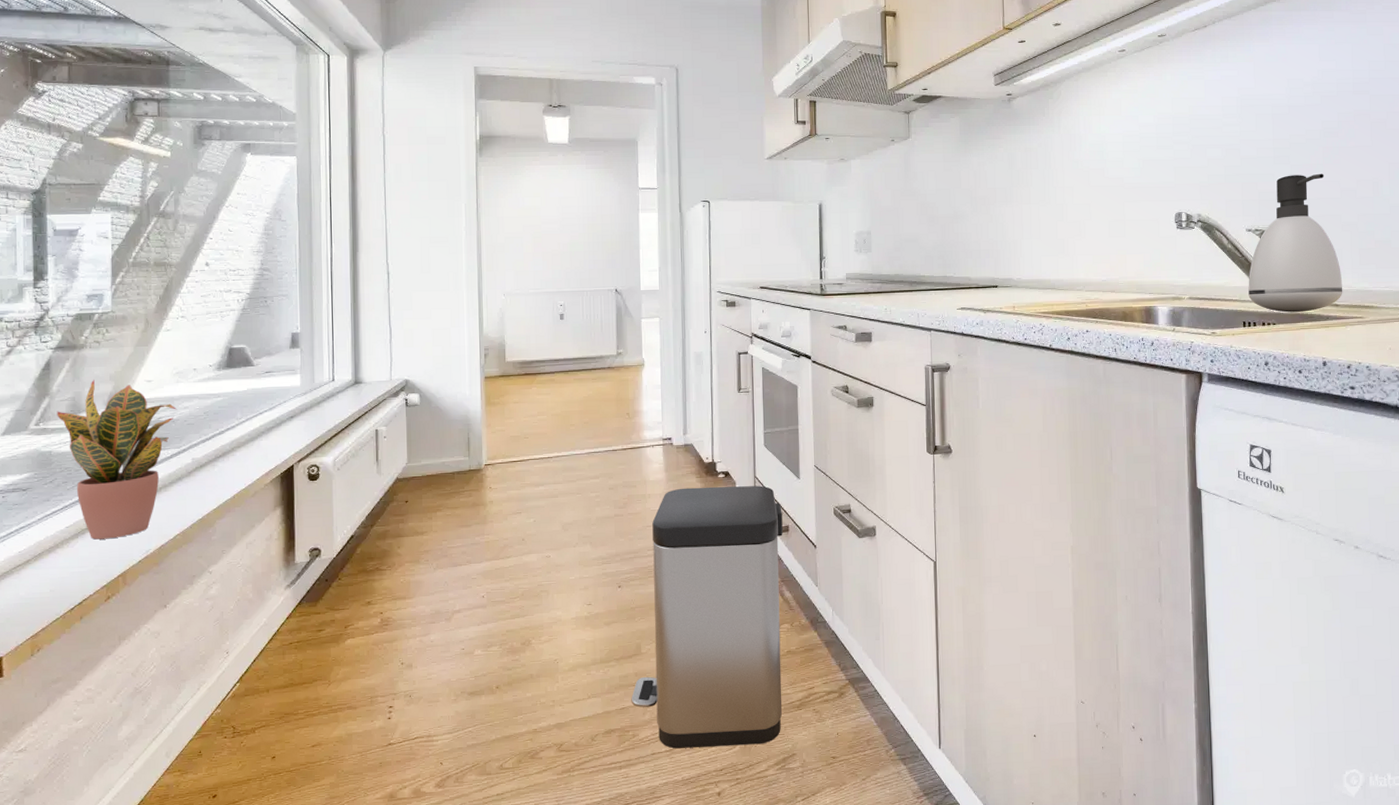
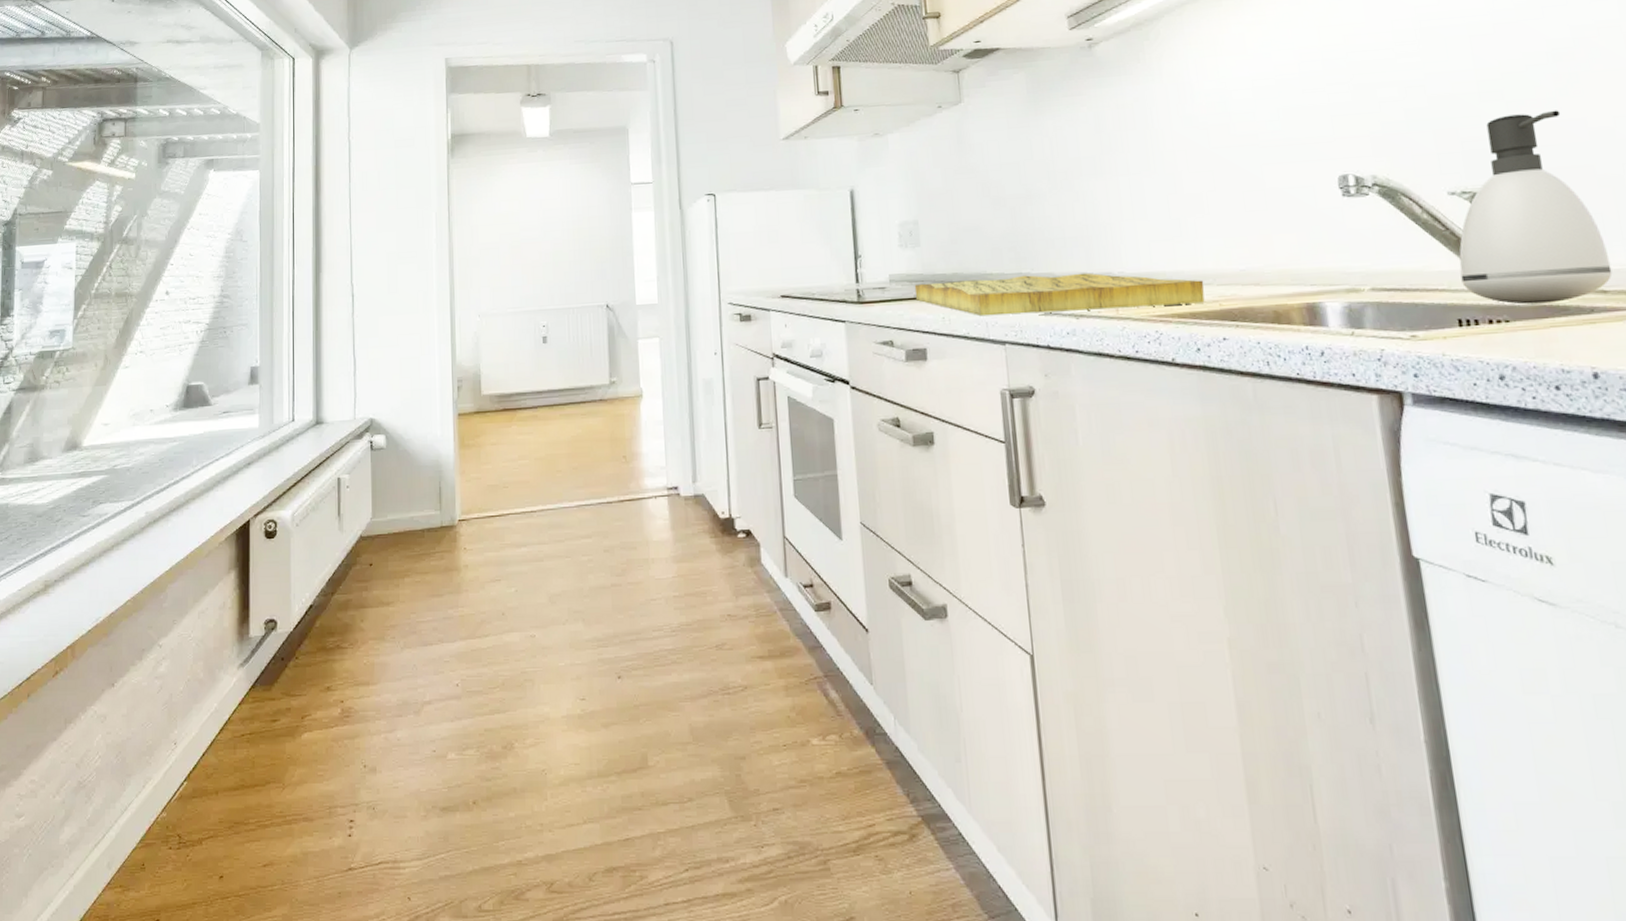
potted plant: present [57,379,177,540] -> none [15,423,132,605]
pedal bin: present [631,485,783,749] -> none [637,548,833,901]
cutting board: none [865,278,1077,309] -> present [914,272,1205,317]

